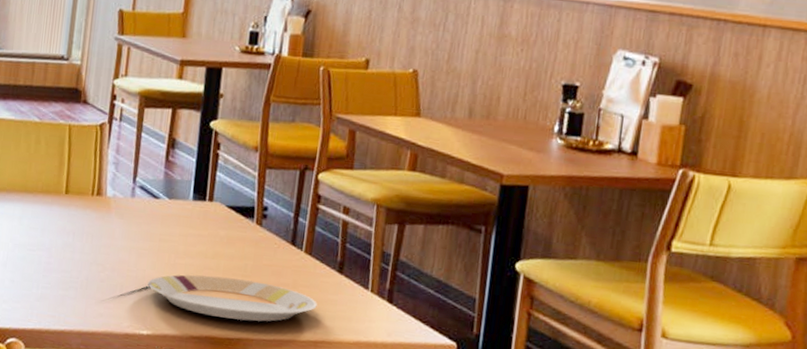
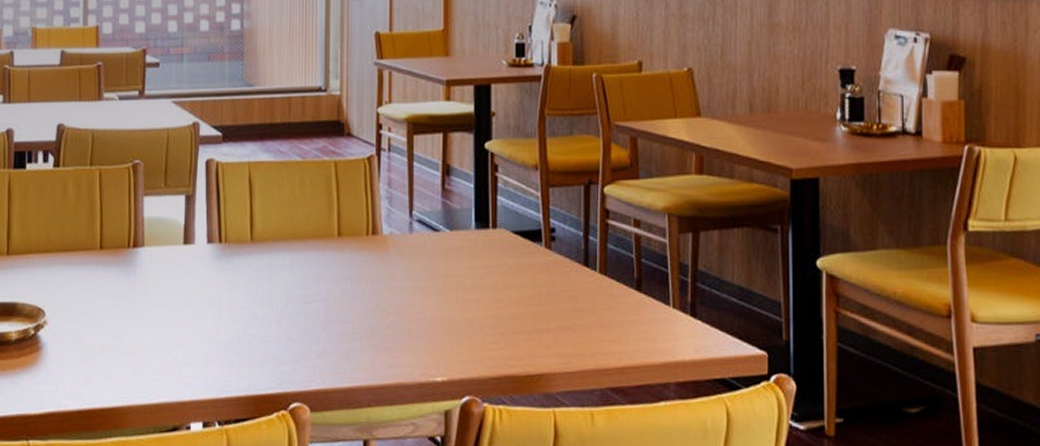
plate: present [148,274,317,322] -> none [437,309,619,354]

